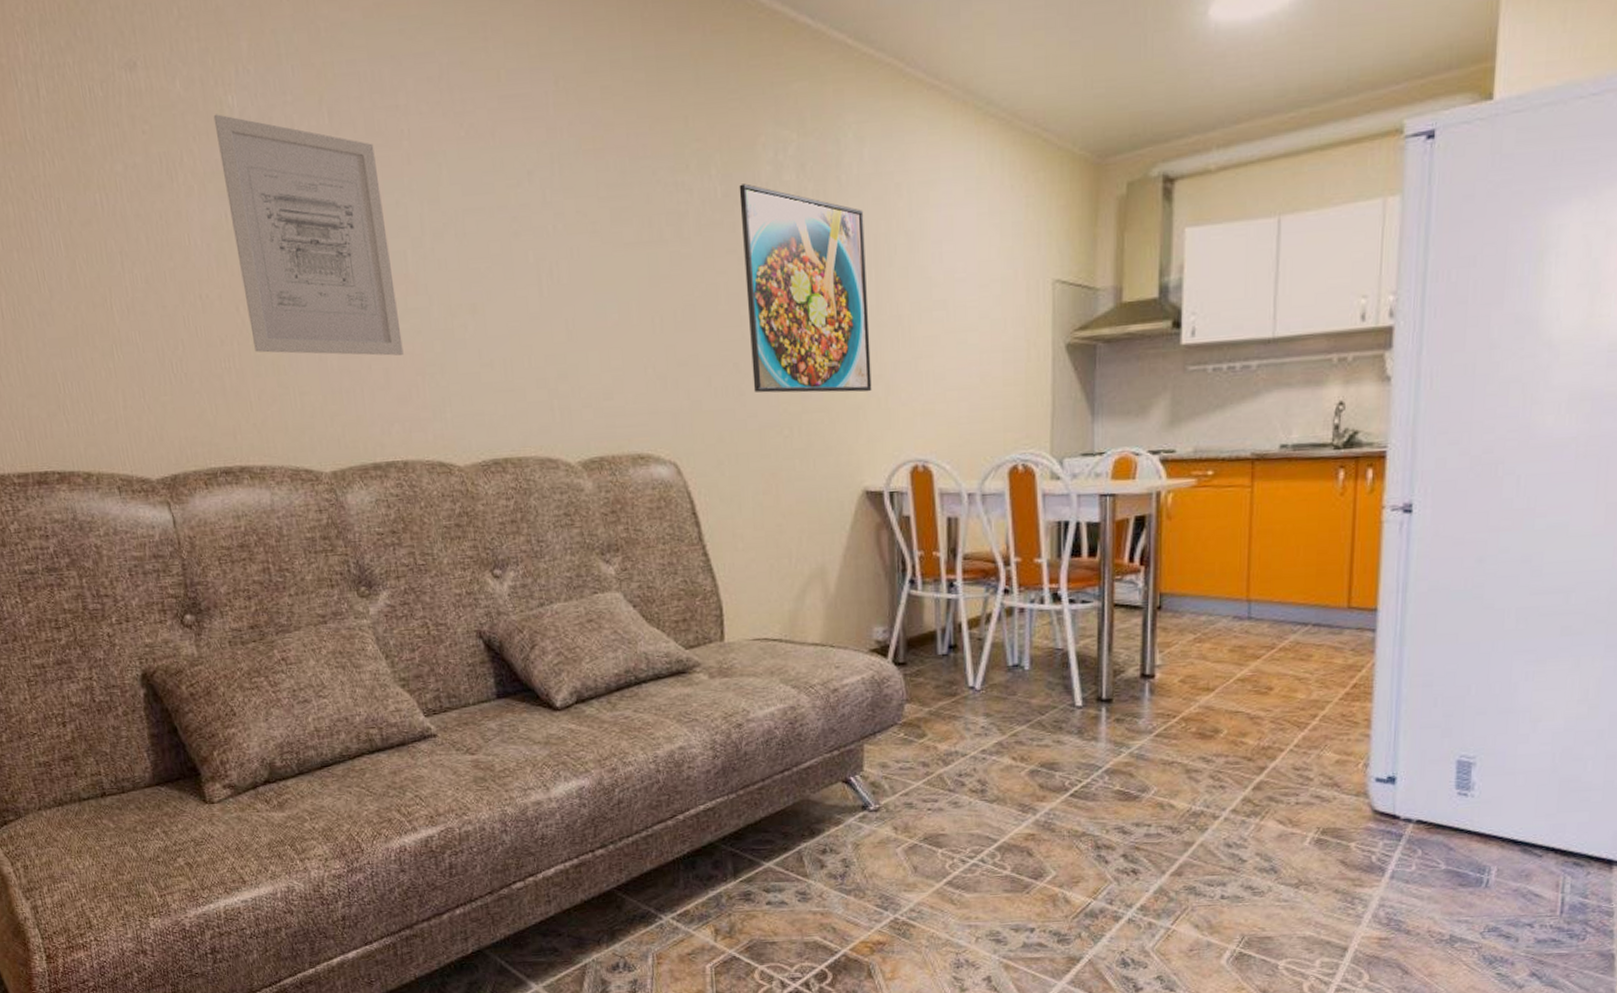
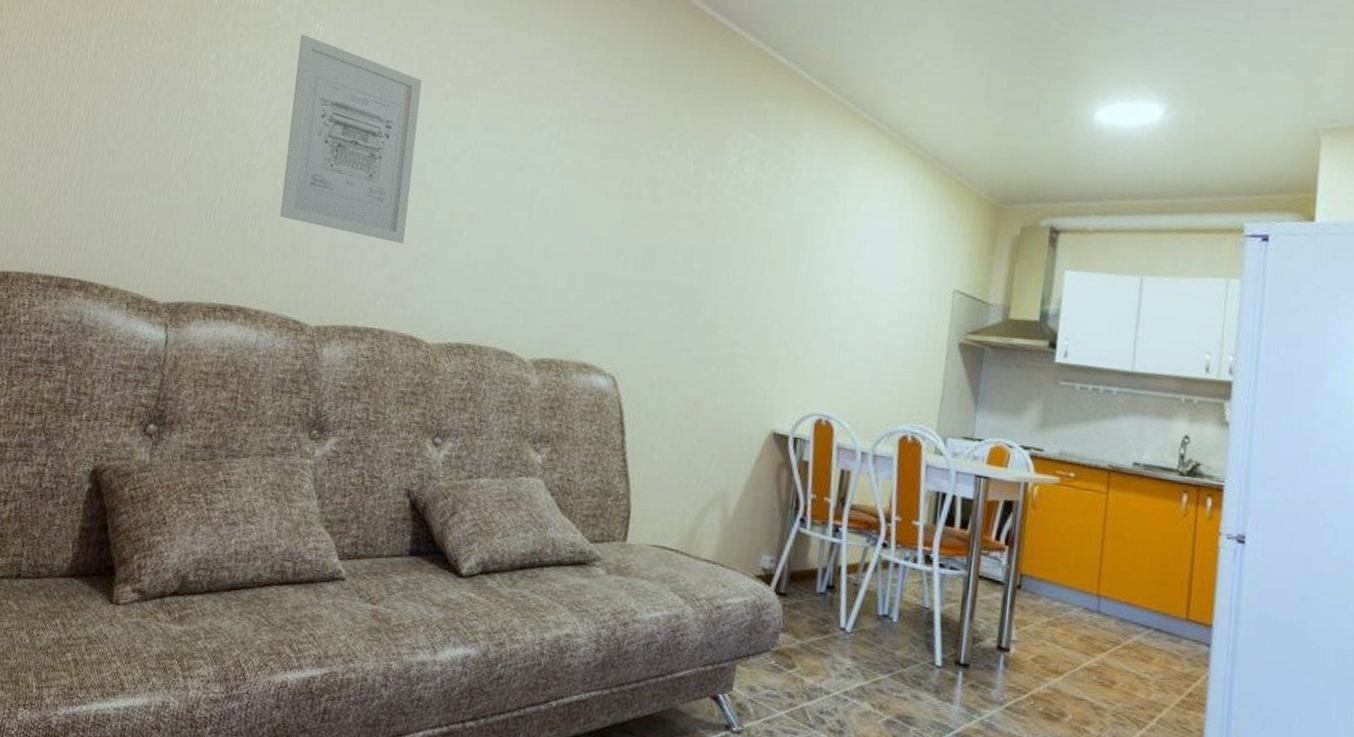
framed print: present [739,183,872,393] -> none [692,167,806,350]

